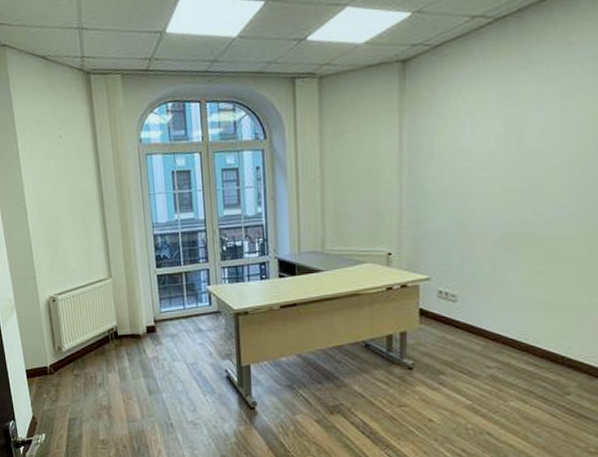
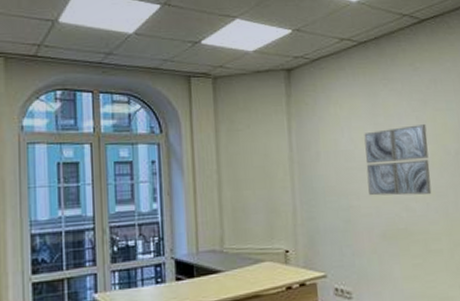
wall art: none [488,113,573,198] -> present [364,124,432,196]

